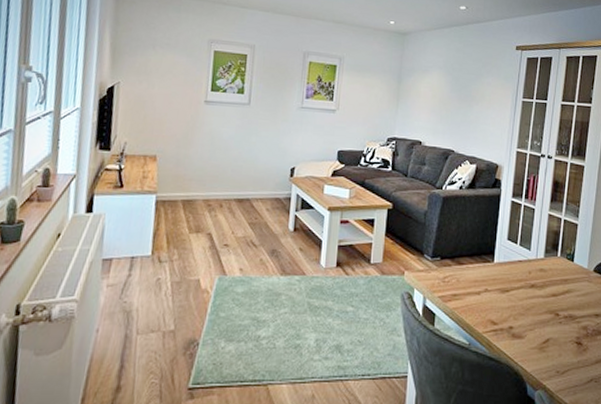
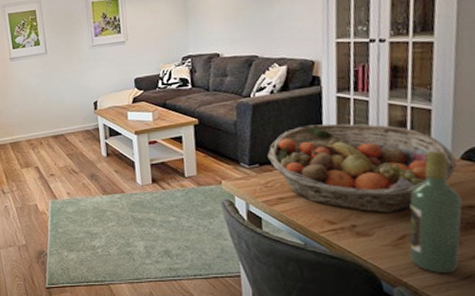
fruit basket: none [449,224,590,317] -> present [268,123,456,213]
wine bottle: none [551,261,591,378] -> present [409,150,463,274]

